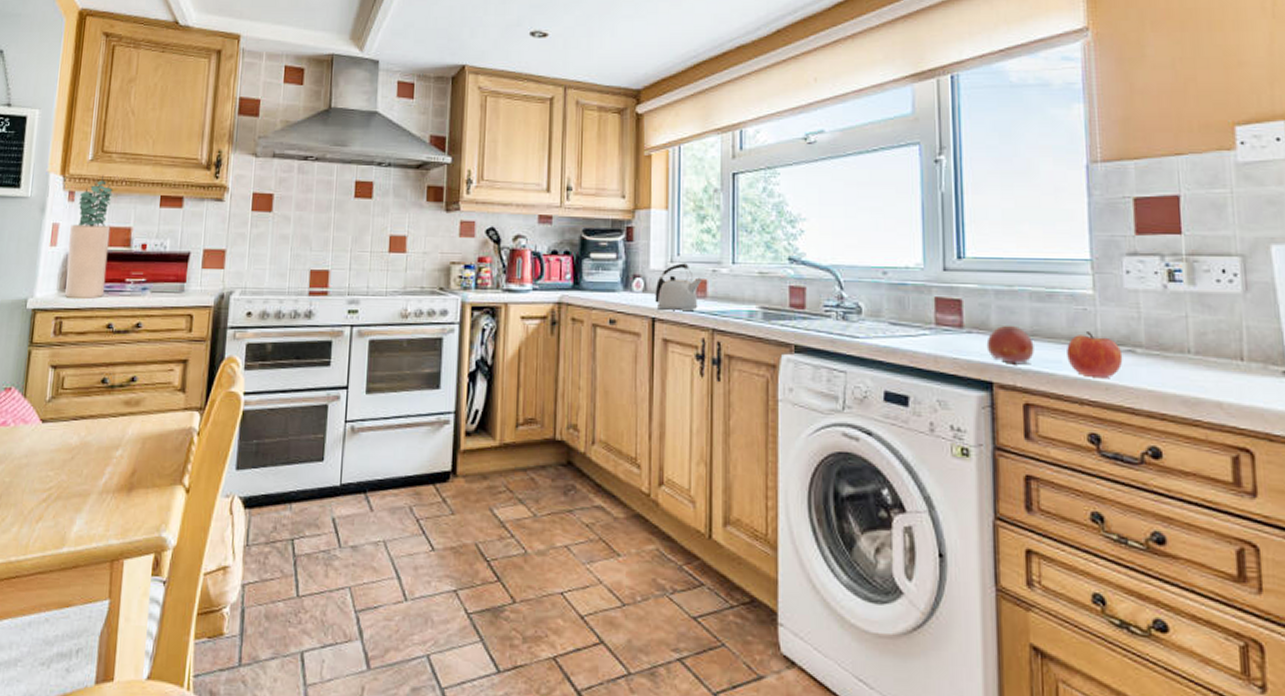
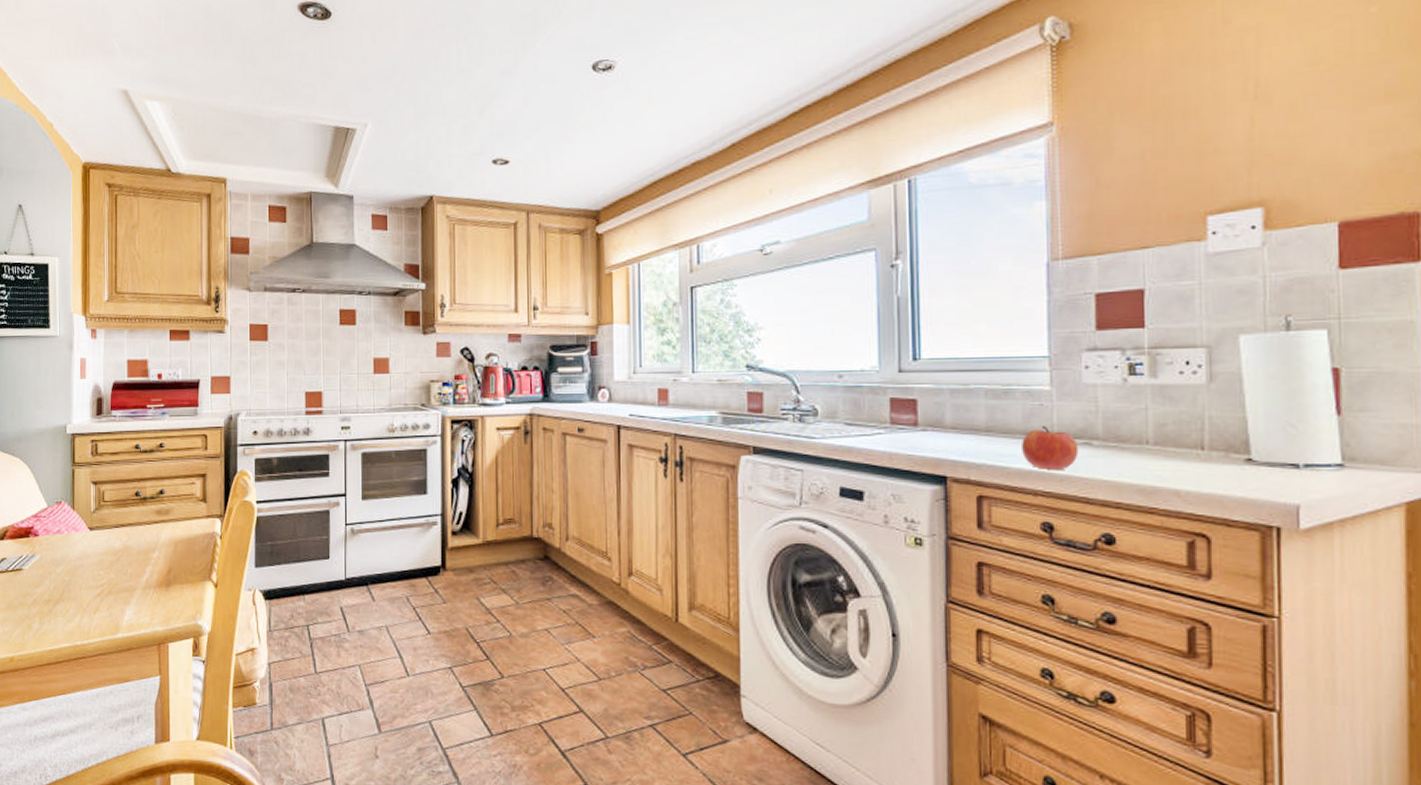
vase: present [64,175,113,300] -> none [96,314,130,425]
kettle: present [655,263,702,312] -> none [619,374,663,419]
fruit: present [986,325,1034,366] -> none [941,422,989,461]

